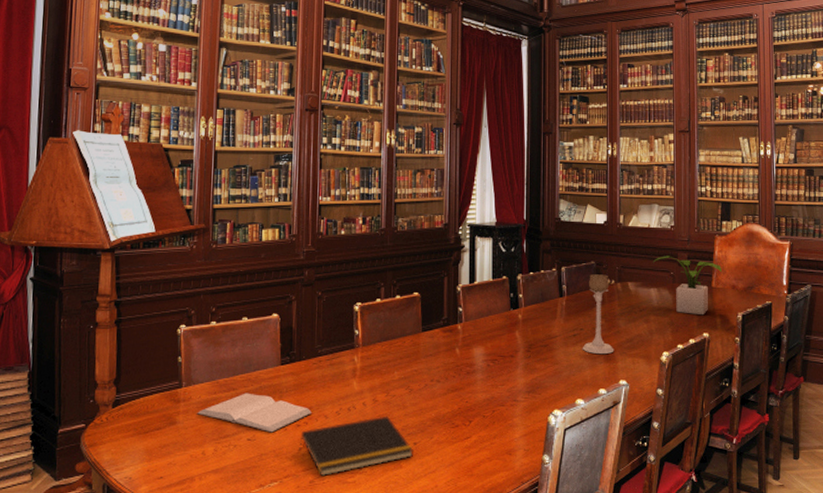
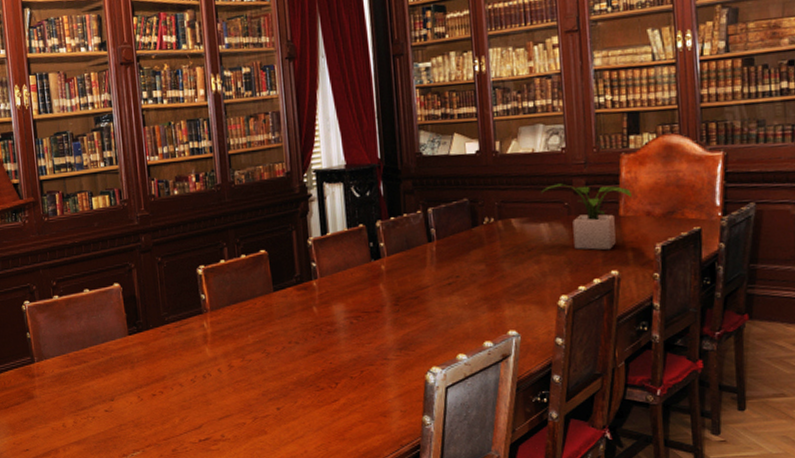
book: present [197,393,313,433] -> none [52,364,167,403]
notepad: present [299,416,413,477] -> none [157,381,277,445]
candle holder: present [582,274,614,355] -> none [459,212,499,304]

